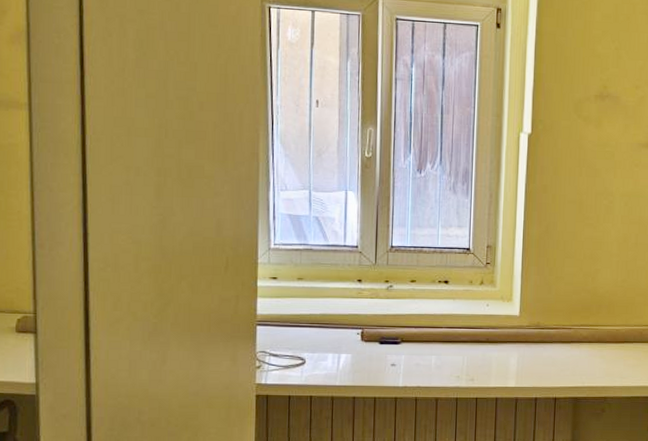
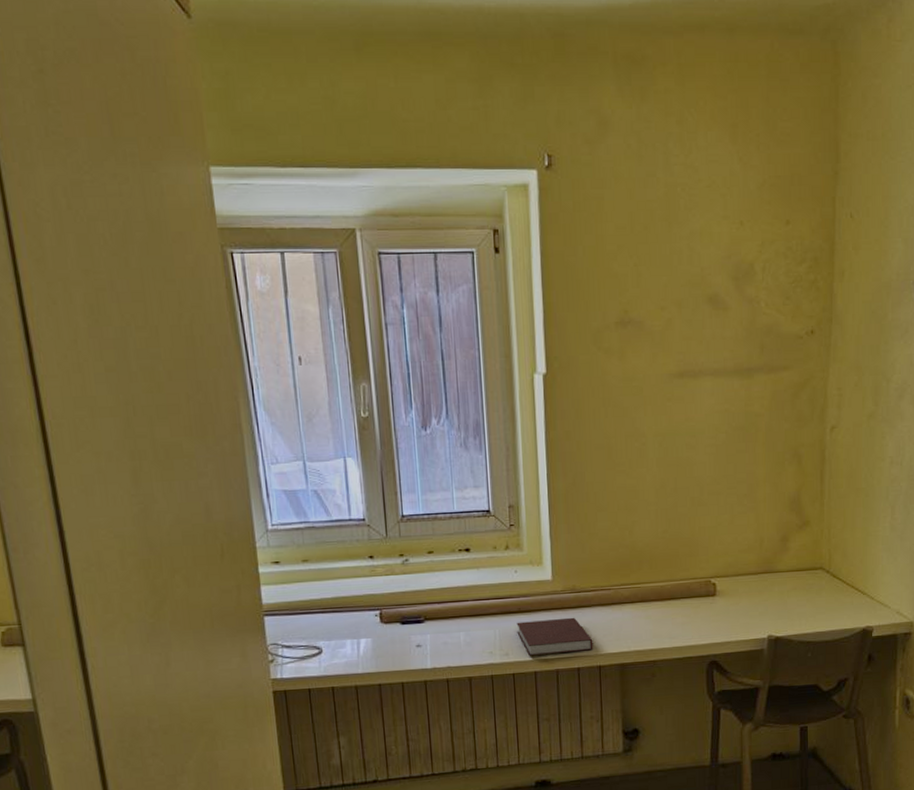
notebook: none [483,351,551,383] -> present [516,617,593,656]

